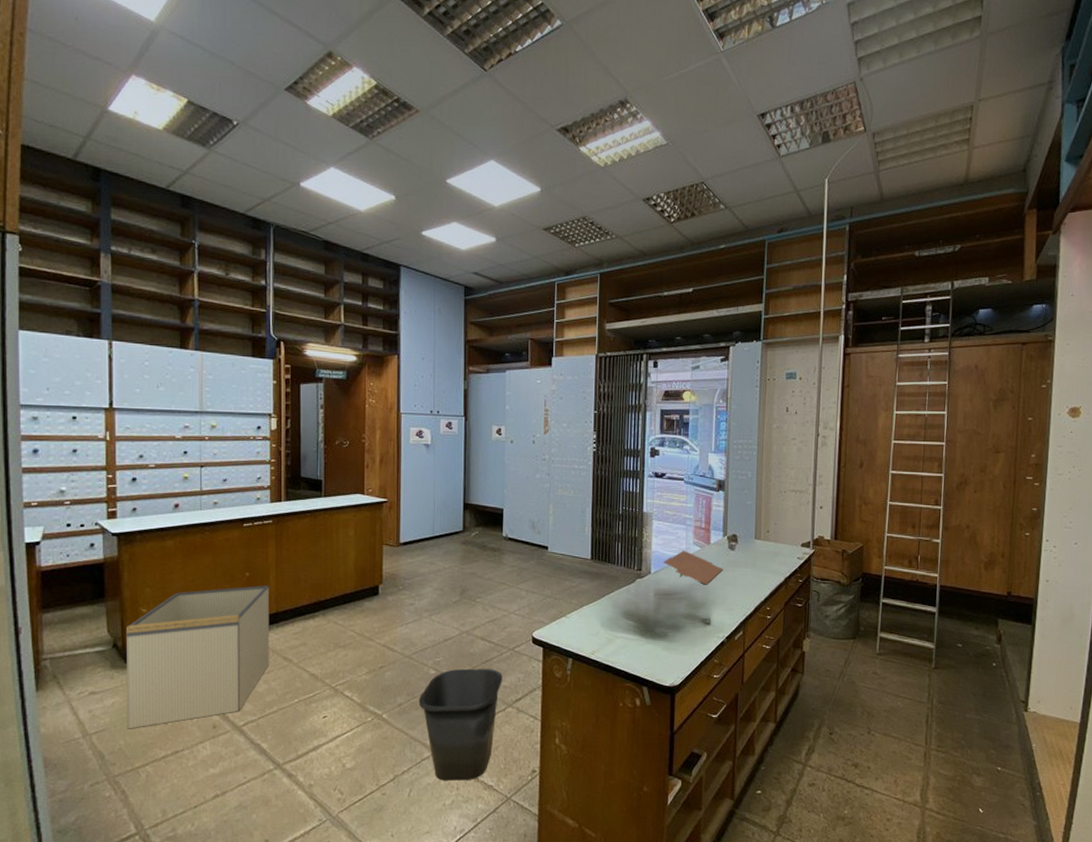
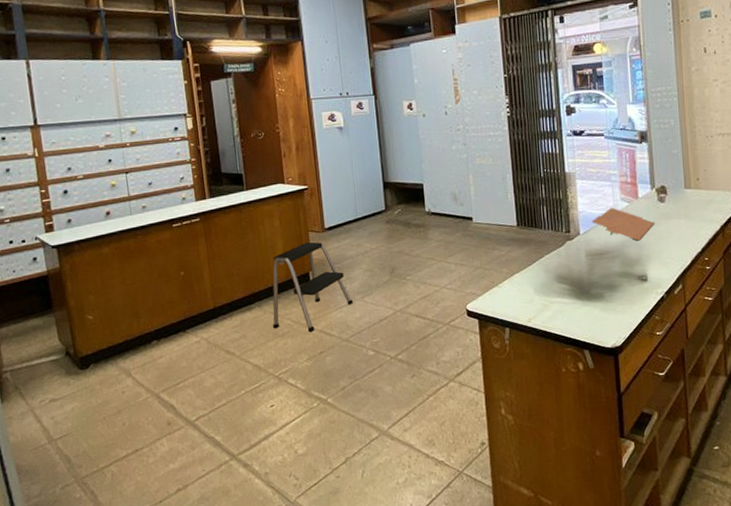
storage bin: present [126,585,270,729] -> none [76,282,214,432]
step stool: none [335,555,420,645] -> present [272,241,353,332]
waste bin: present [418,668,503,781] -> none [360,345,442,460]

